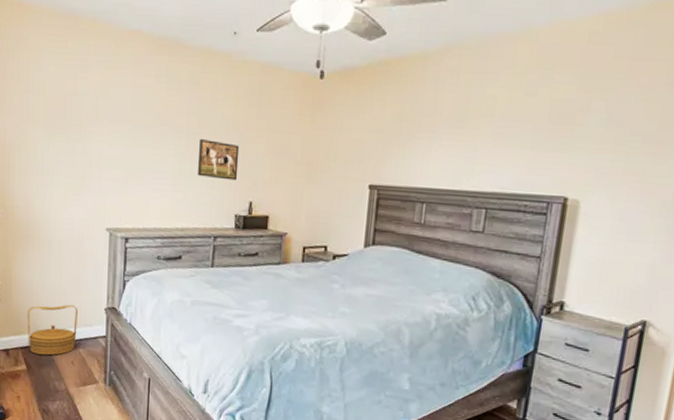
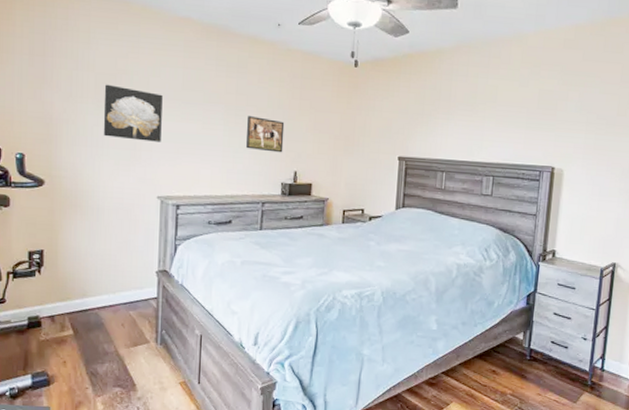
basket: present [27,304,78,356] -> none [74,269,128,320]
wall art: none [53,108,112,170] -> present [103,84,163,142]

